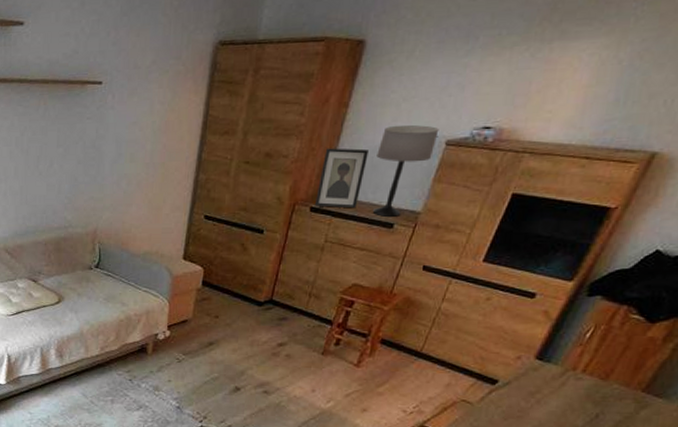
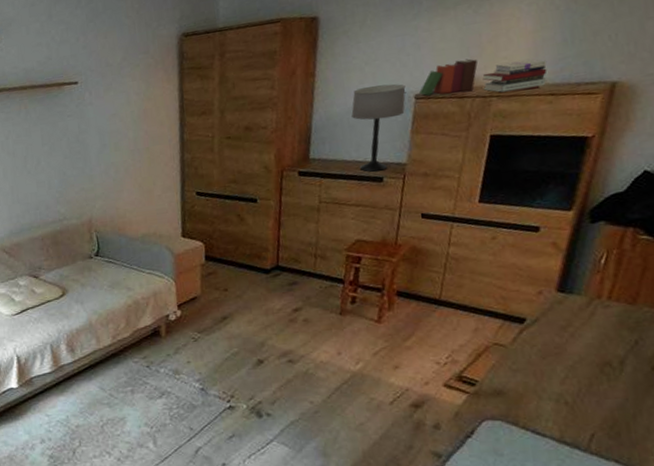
picture frame: present [315,148,368,209] -> none [301,112,344,170]
books: none [452,107,520,145] -> present [419,58,478,97]
books: none [518,117,591,150] -> present [482,59,547,94]

